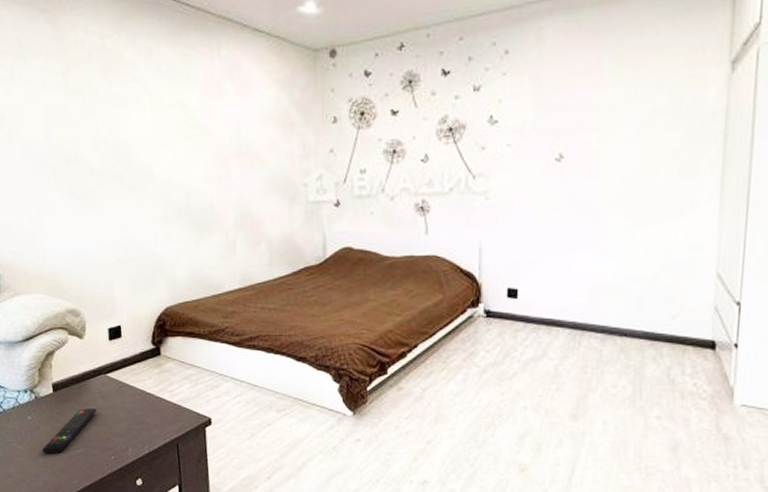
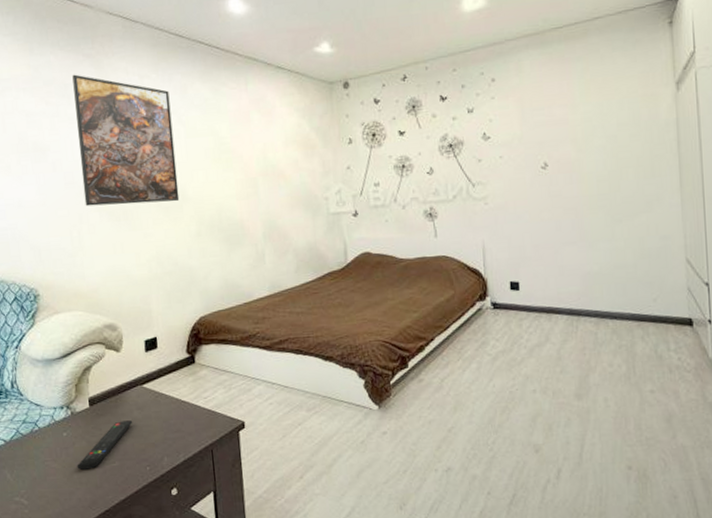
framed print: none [27,32,145,182] -> present [72,74,180,206]

